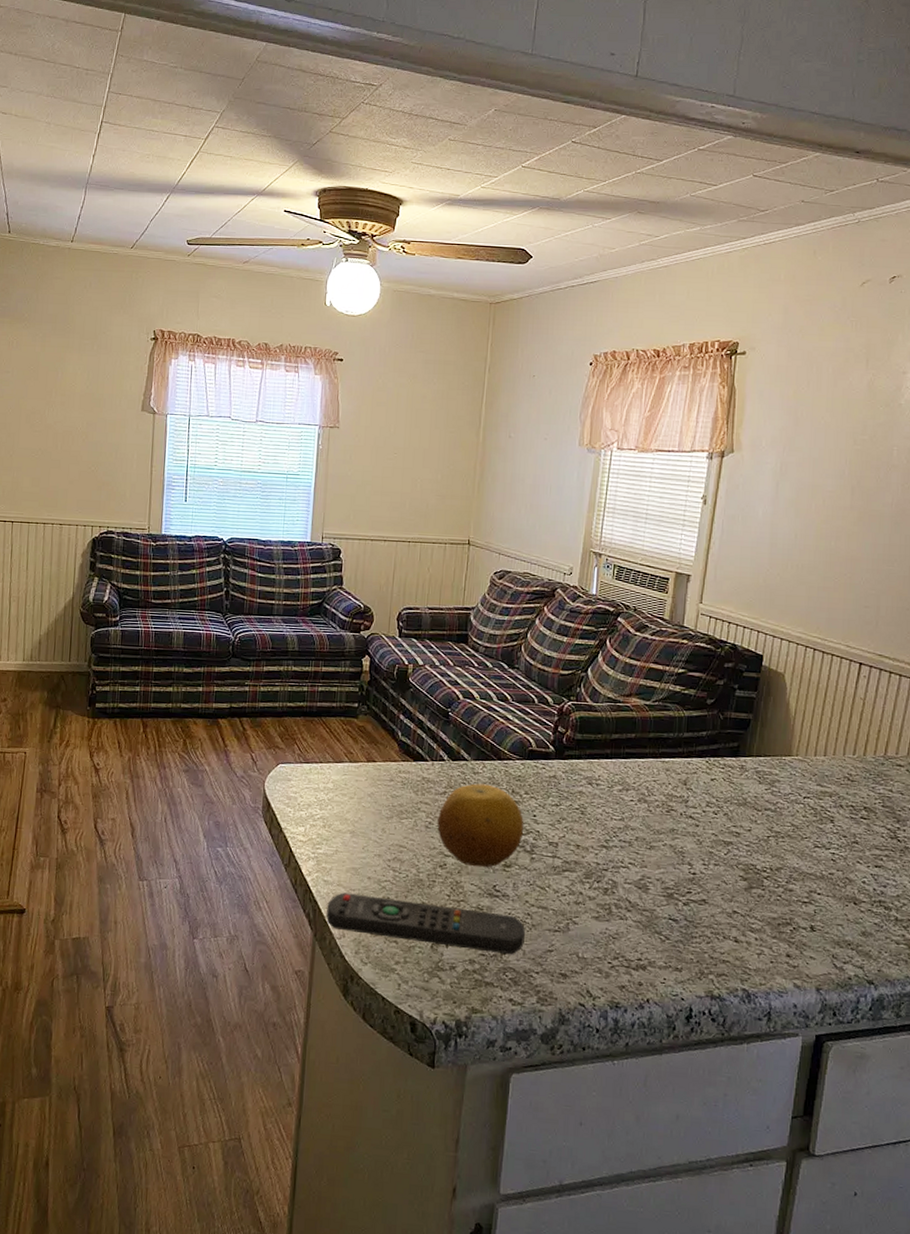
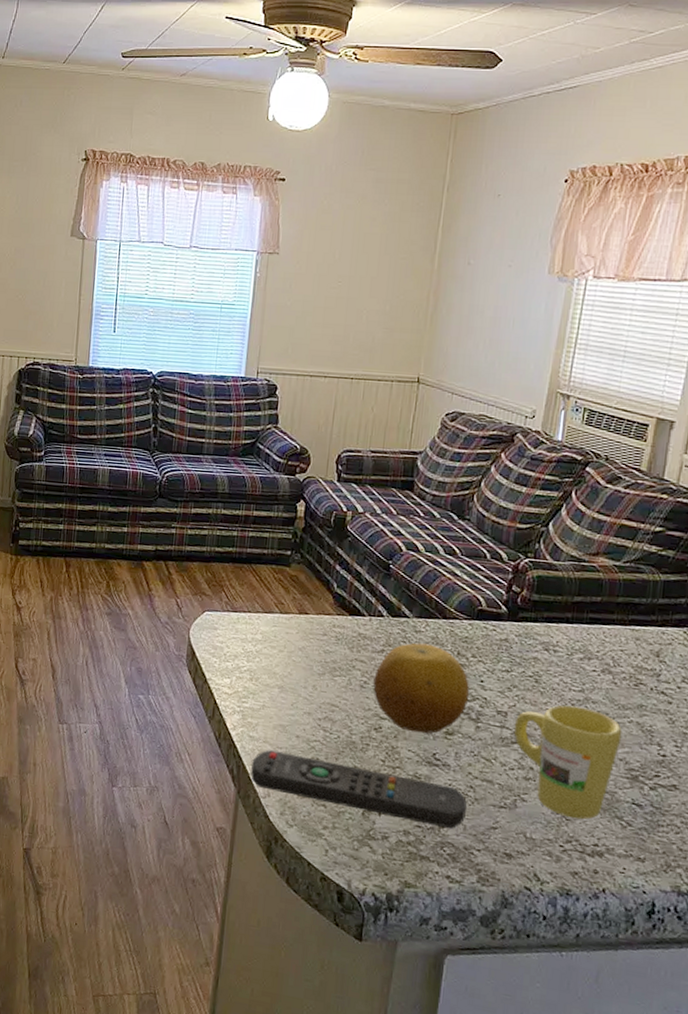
mug: none [564,833,658,937] -> present [513,705,622,820]

